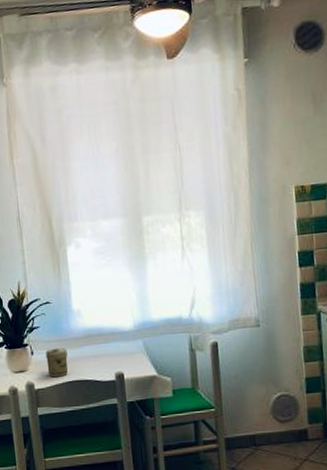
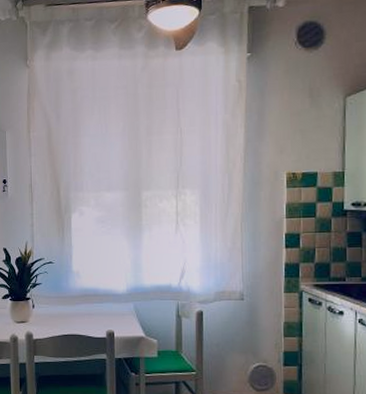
jar: present [46,347,68,377] -> none [45,304,65,330]

